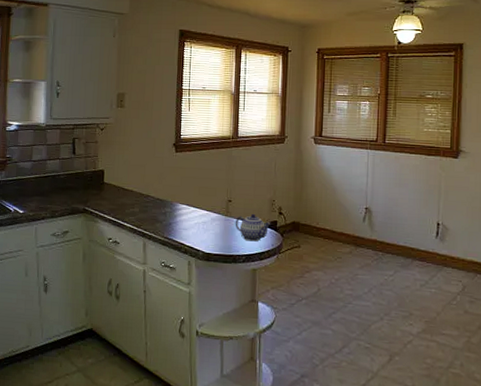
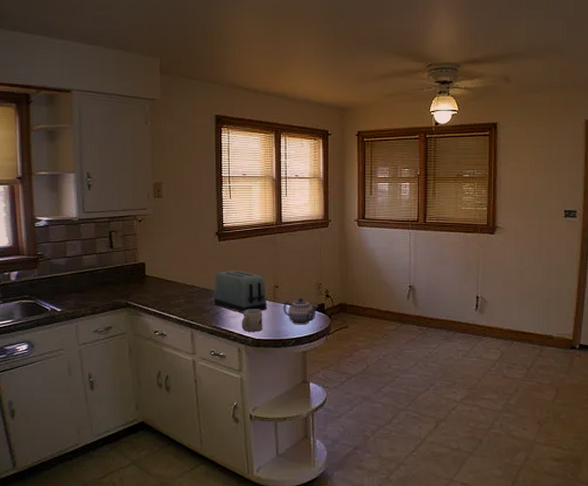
toaster: none [167,182,220,226] -> present [213,271,268,313]
mug: none [193,223,215,246] -> present [241,310,263,332]

